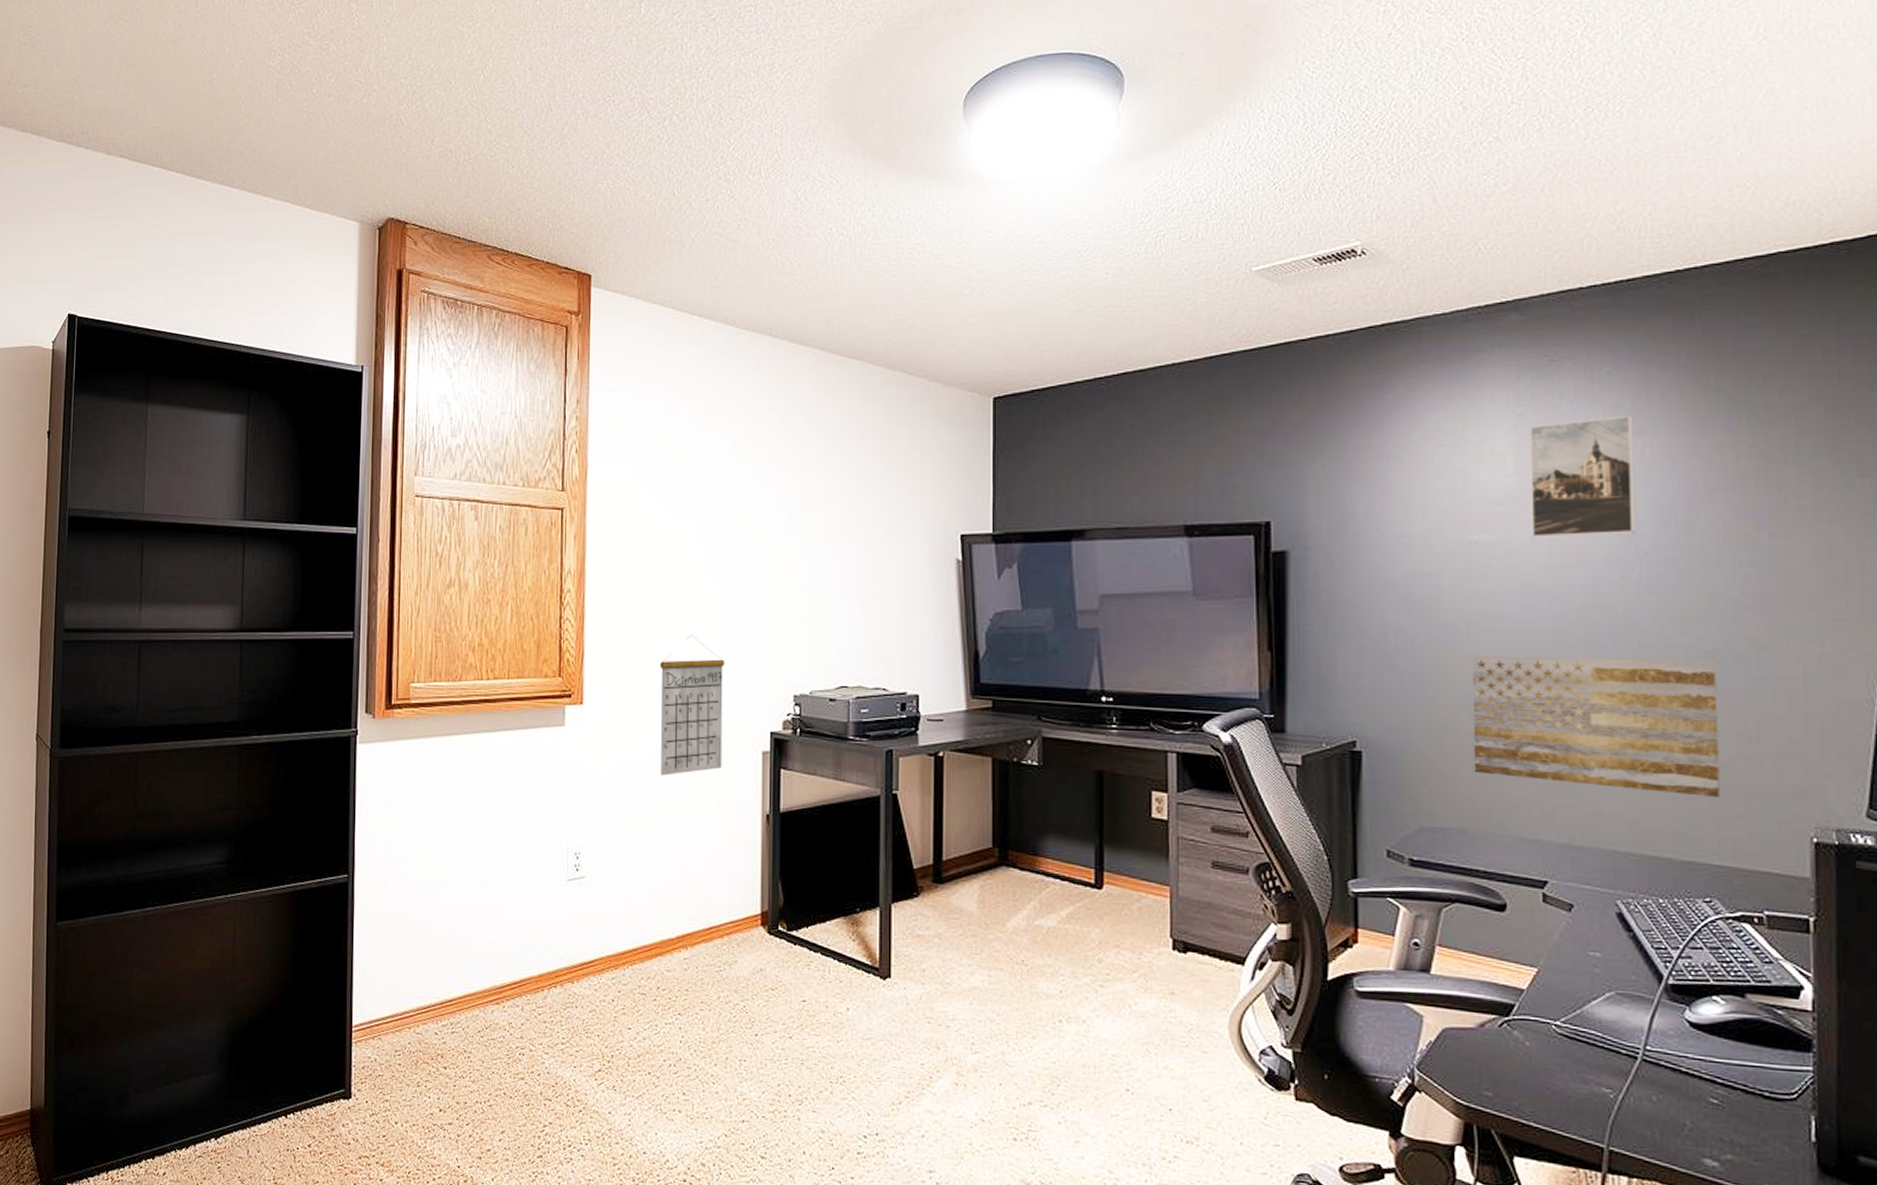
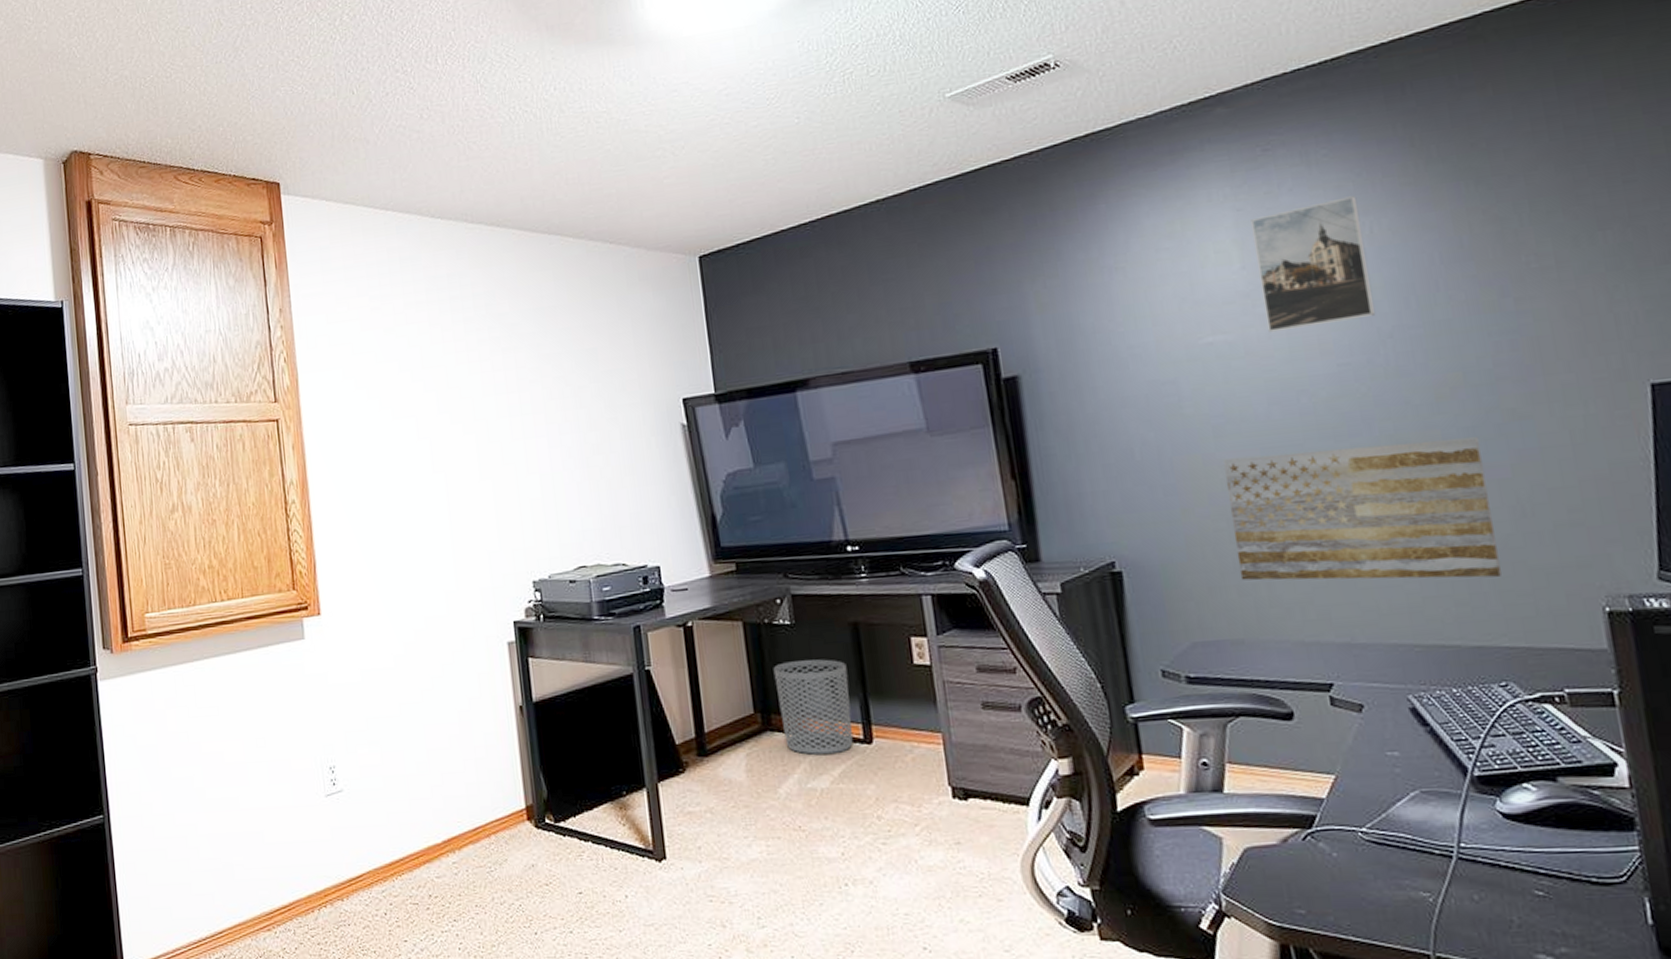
calendar: present [659,634,725,776] -> none [393,531,469,678]
waste bin: none [1016,801,1087,894] -> present [773,659,853,755]

